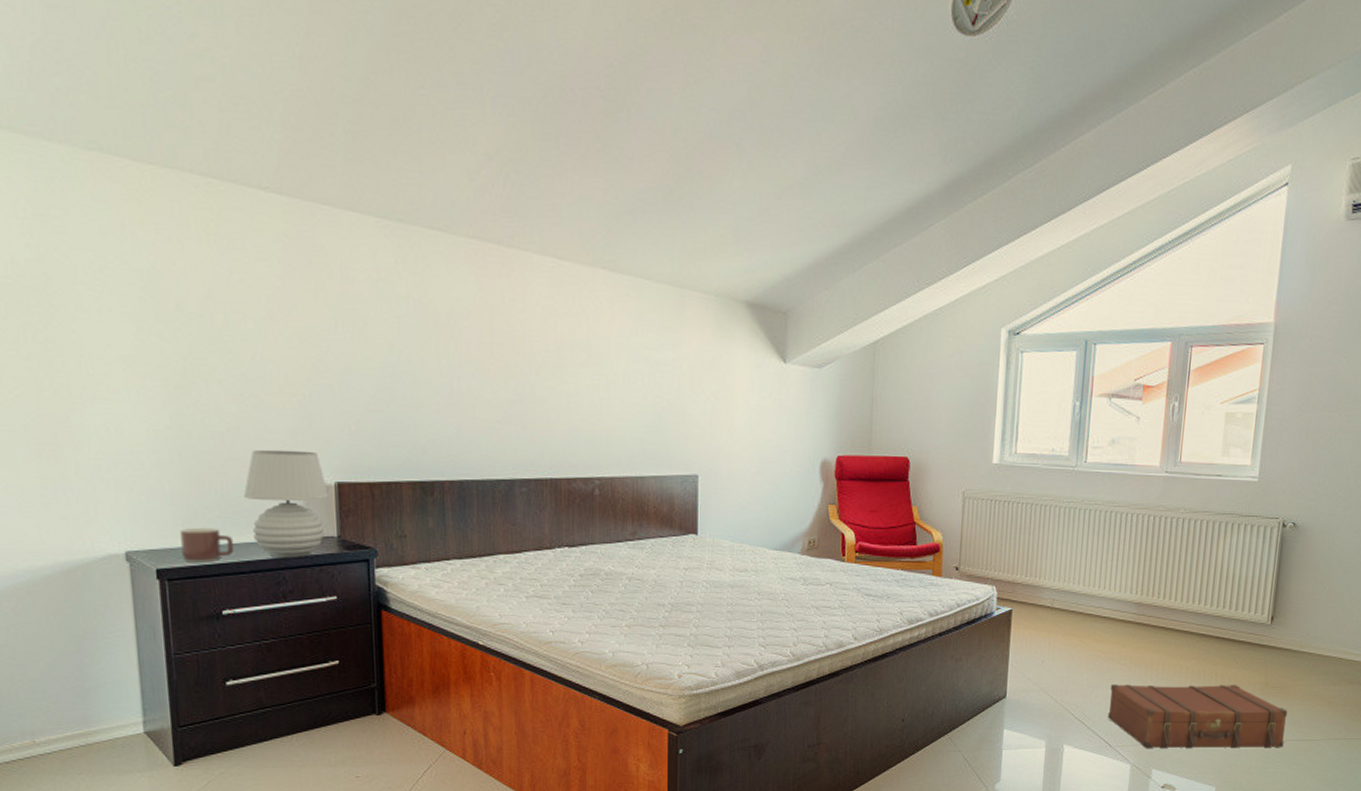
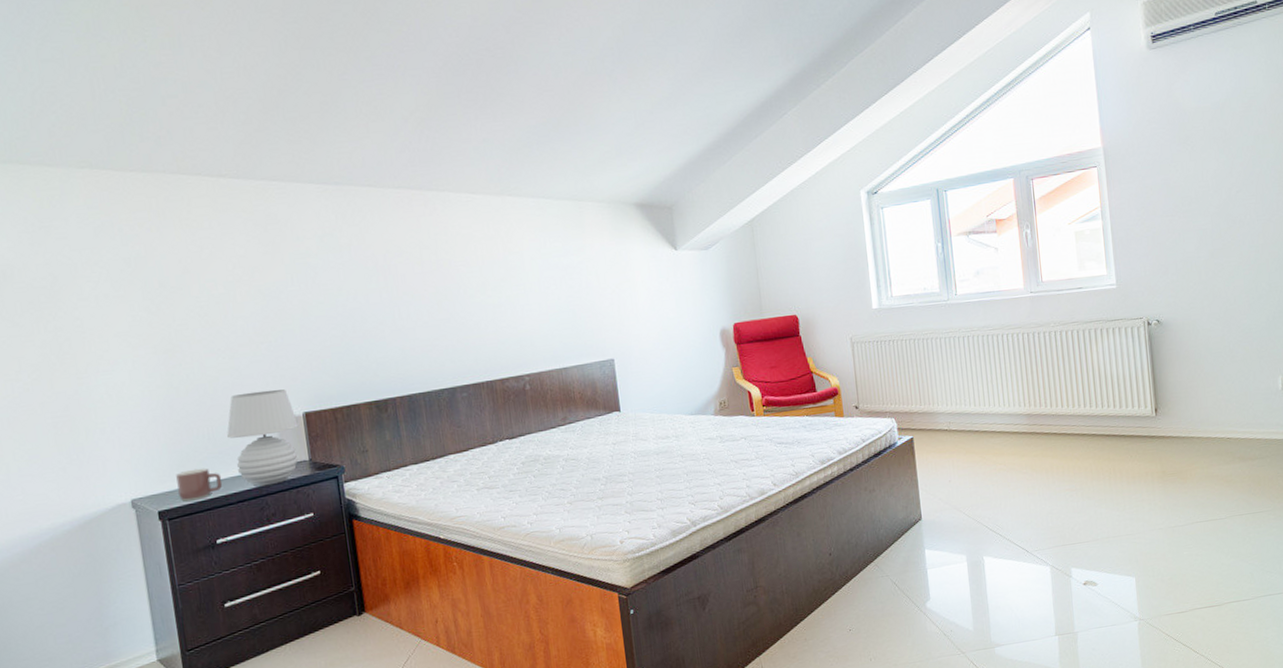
suitcase: present [1108,684,1288,749] -> none [1017,477,1192,549]

